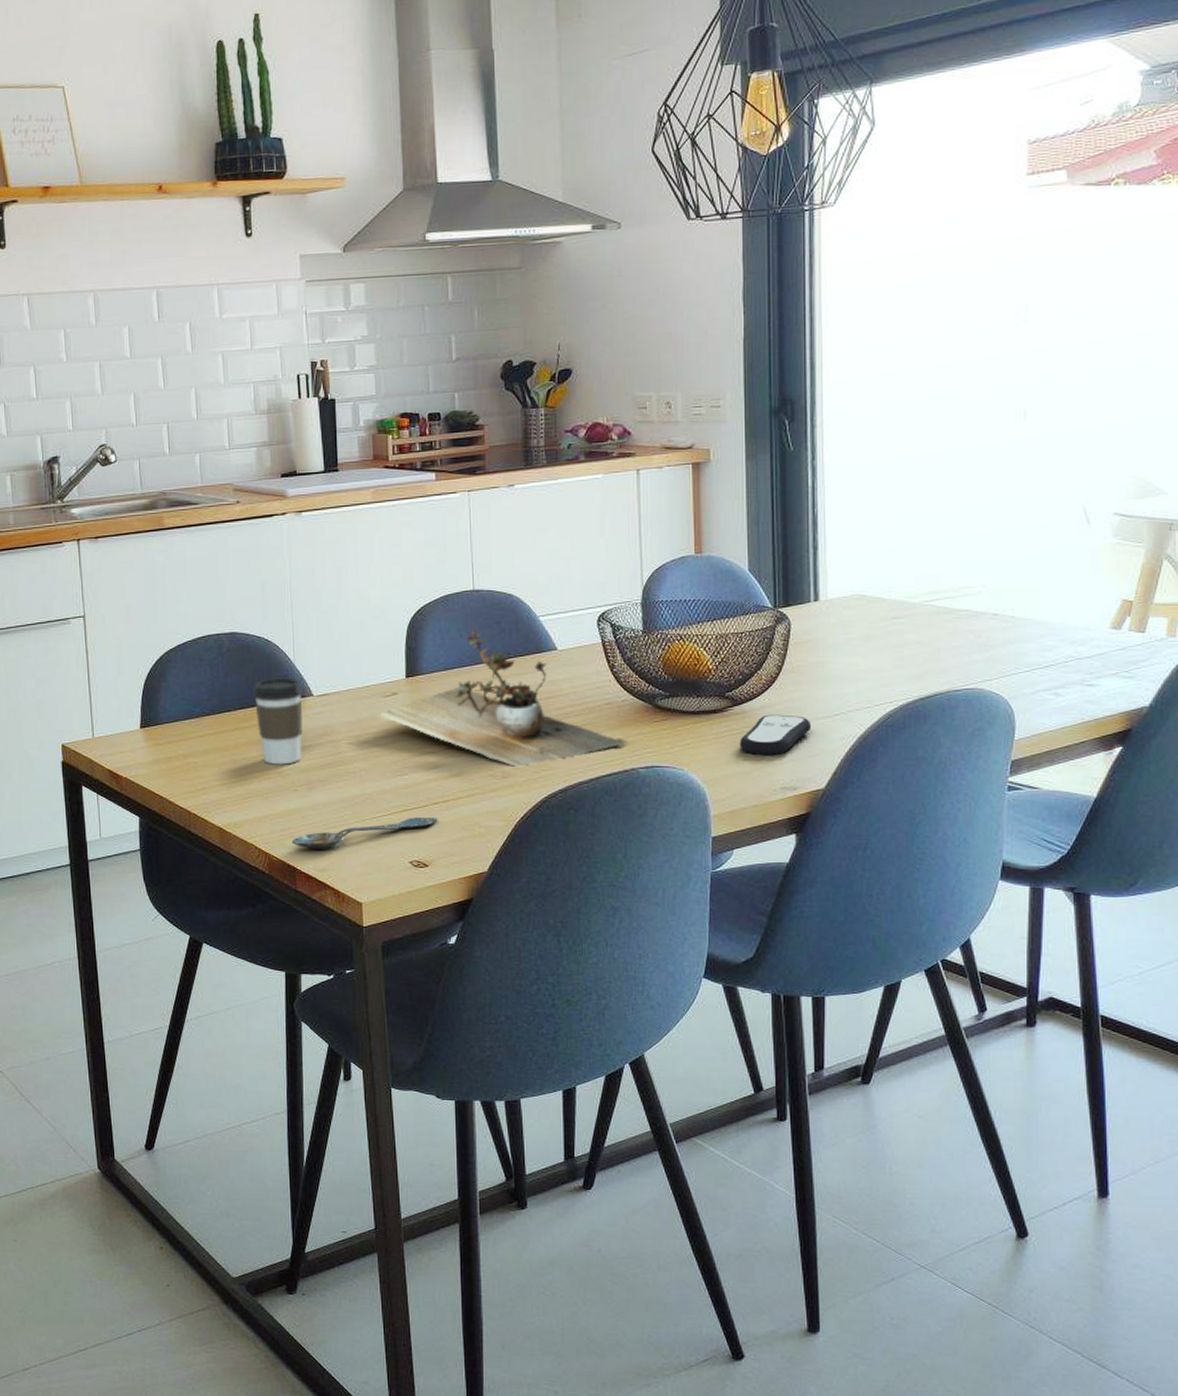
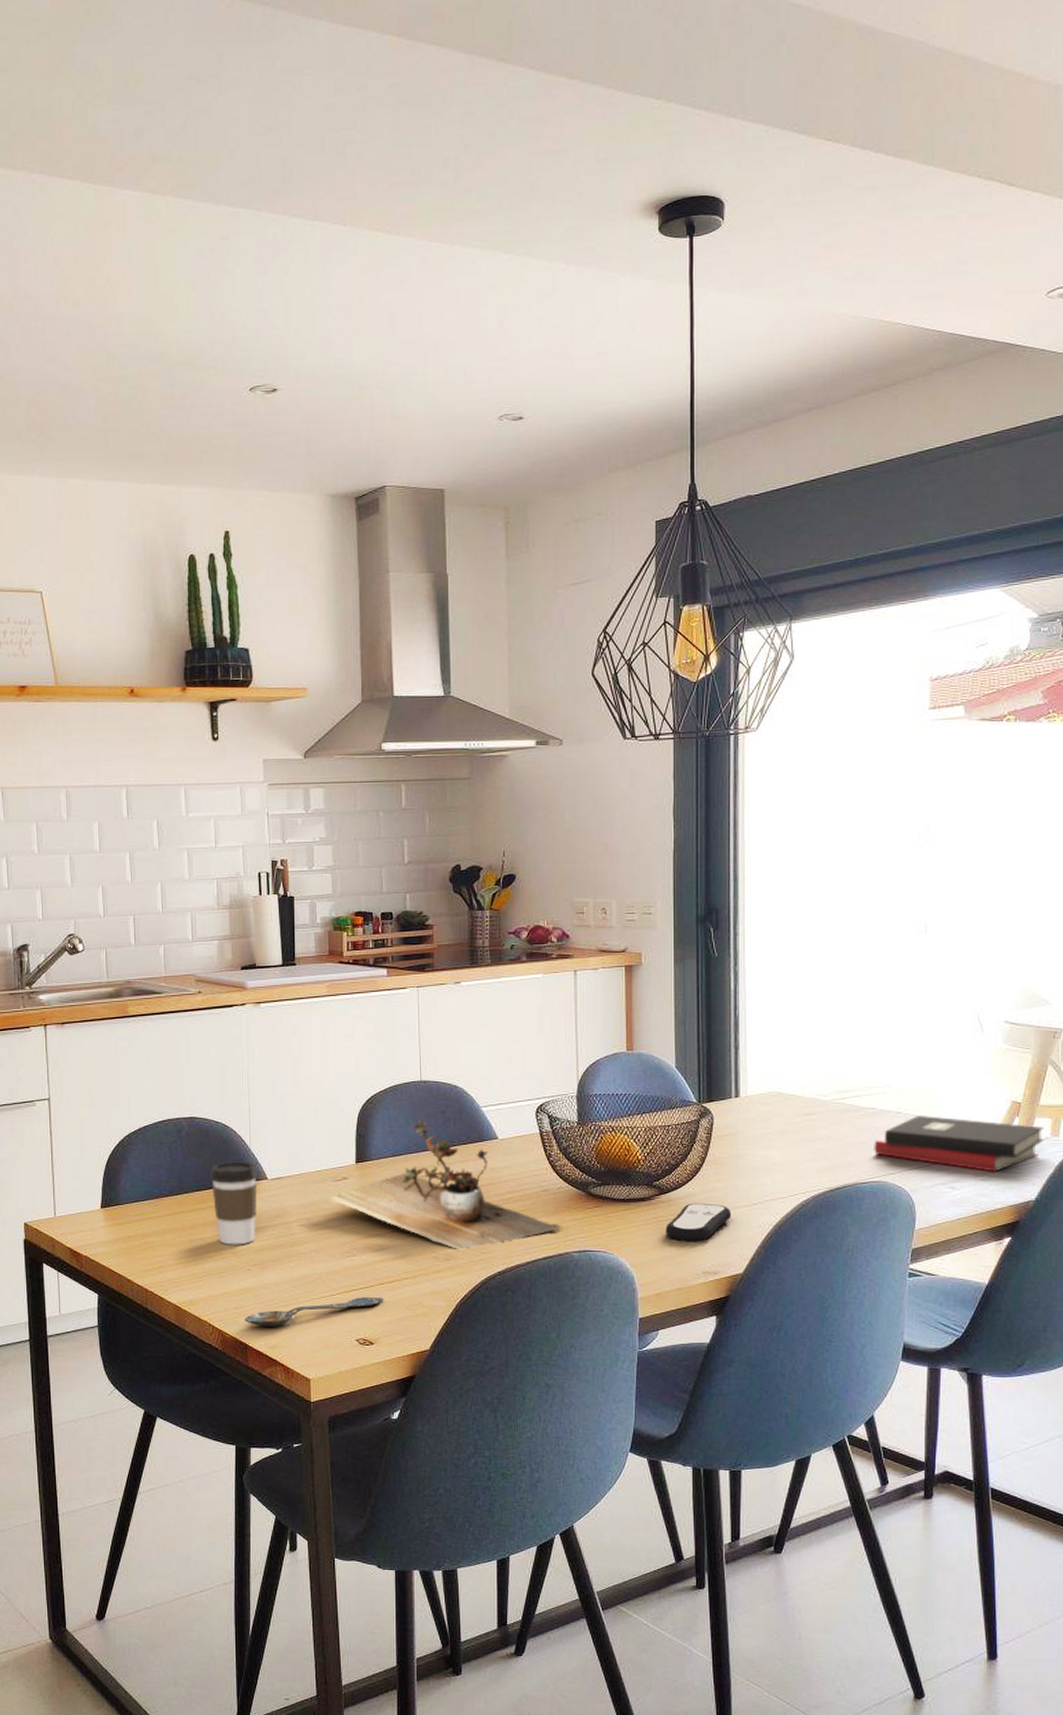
hardback book: none [968,617,1159,677] -> present [874,1116,1044,1172]

